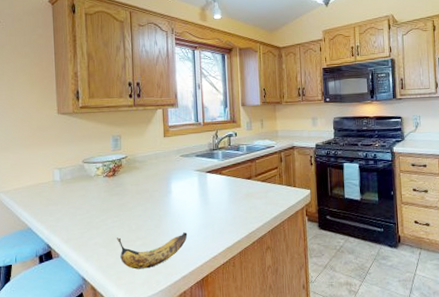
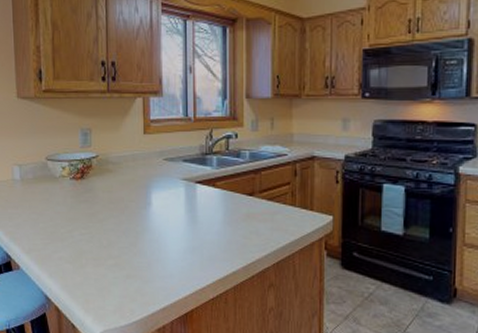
banana: present [116,232,188,270] -> none [84,253,170,294]

